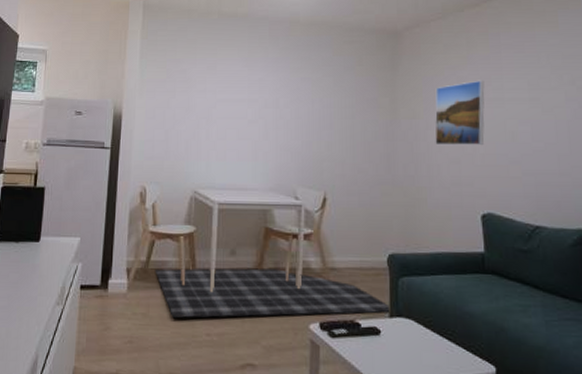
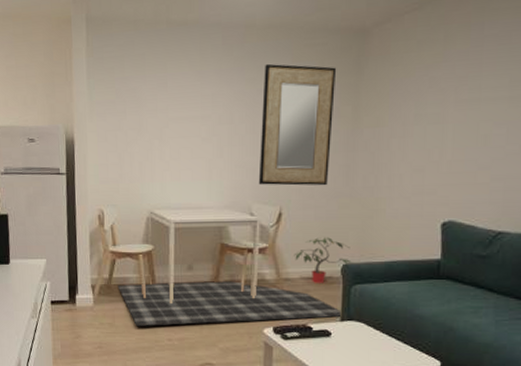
home mirror: none [303,55,374,173] -> present [258,63,337,186]
potted plant: none [339,225,397,274] -> present [294,237,352,283]
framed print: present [435,80,485,145] -> none [399,79,460,153]

